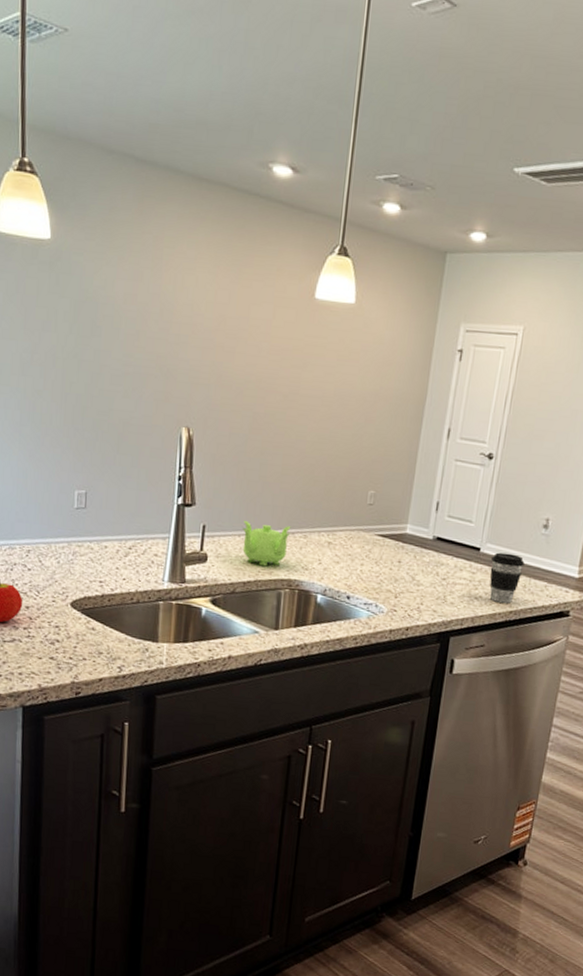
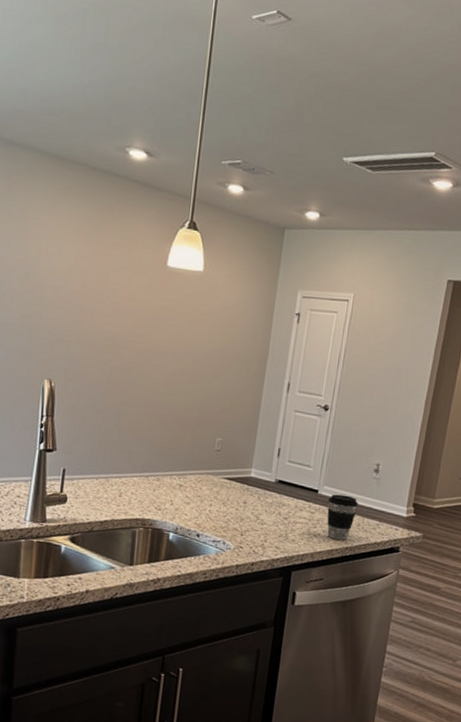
teapot: present [242,520,291,567] -> none [100,464,145,507]

